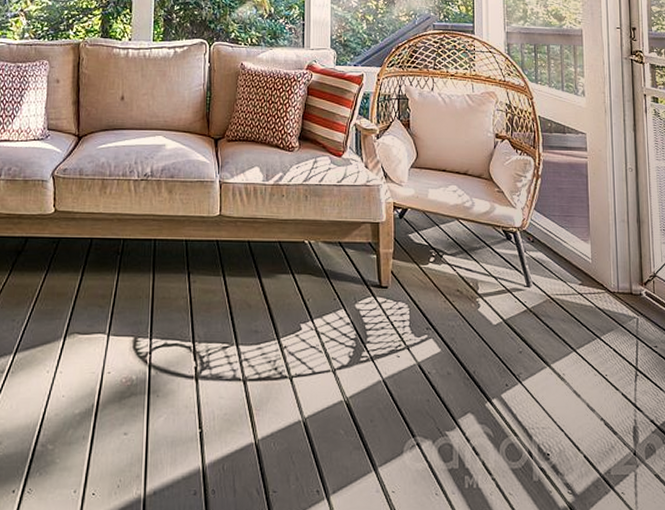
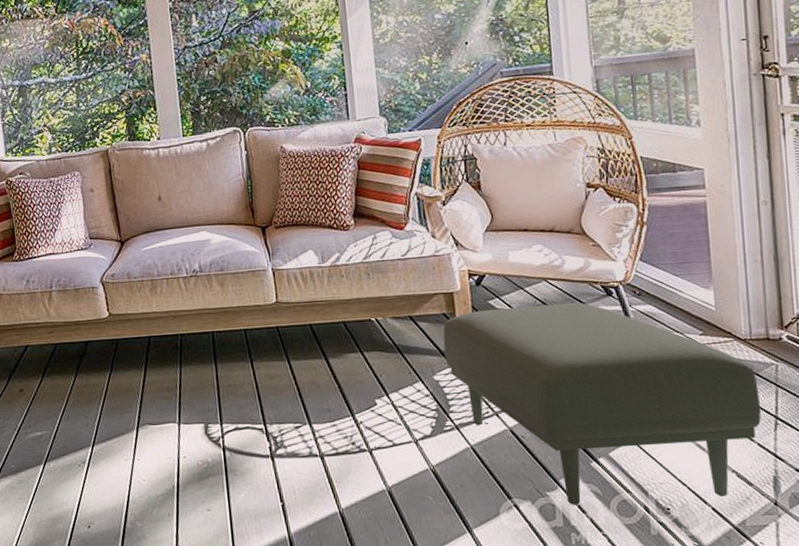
ottoman: none [367,242,625,446] -> present [443,302,762,505]

